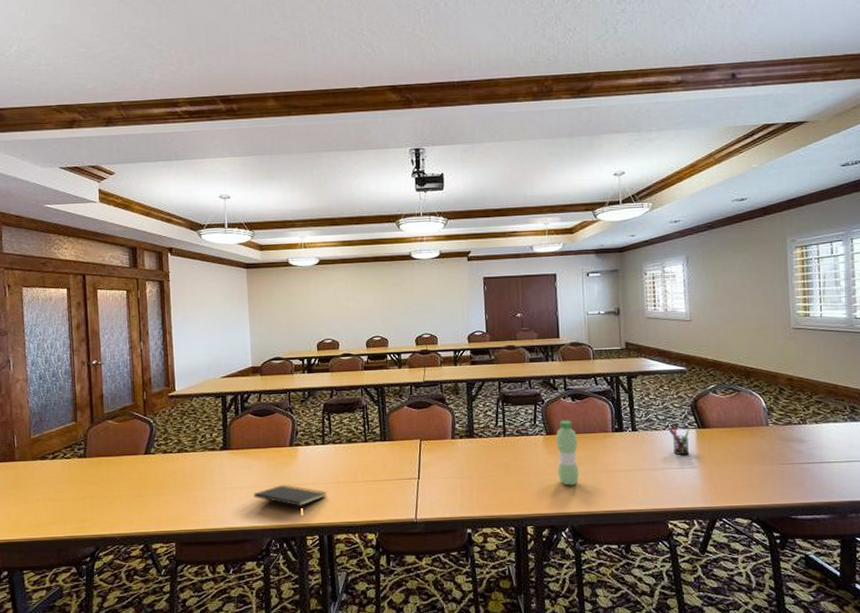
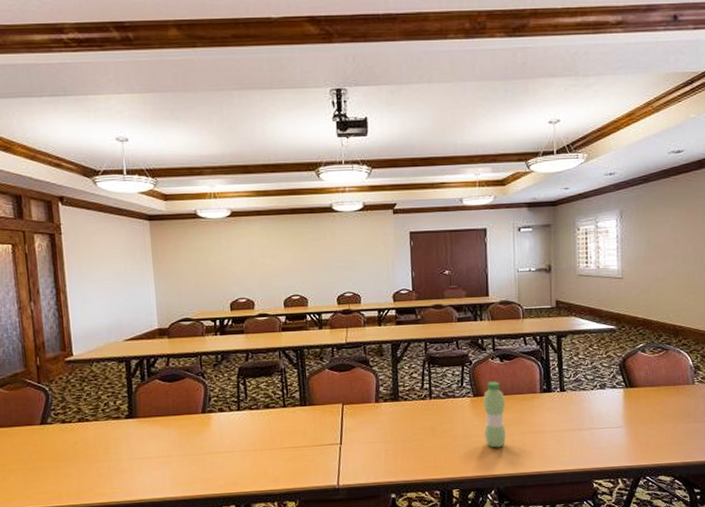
notepad: present [254,484,327,508] -> none [164,453,244,478]
pen holder: present [668,426,690,456] -> none [596,386,618,416]

